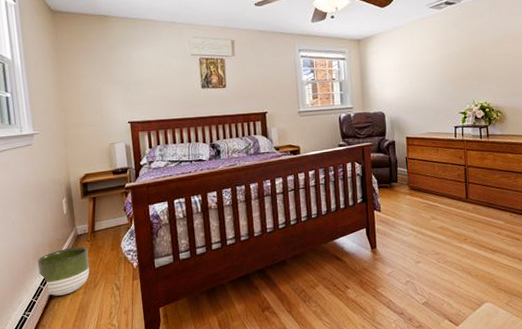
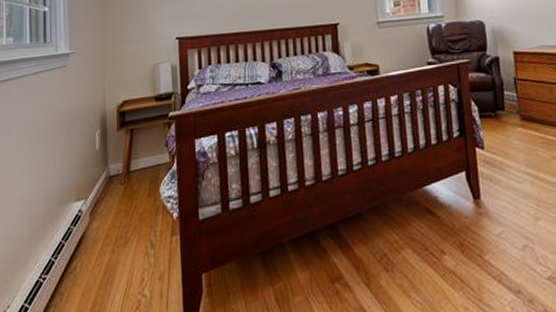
planter: present [37,246,90,296] -> none [61,191,121,254]

